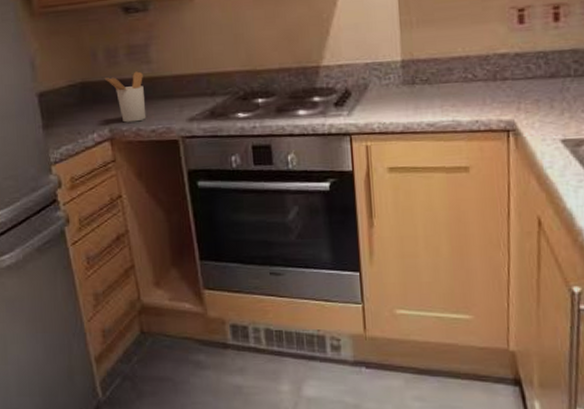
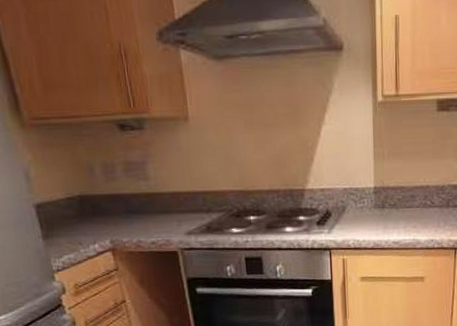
utensil holder: present [104,71,147,123] -> none [102,187,146,235]

